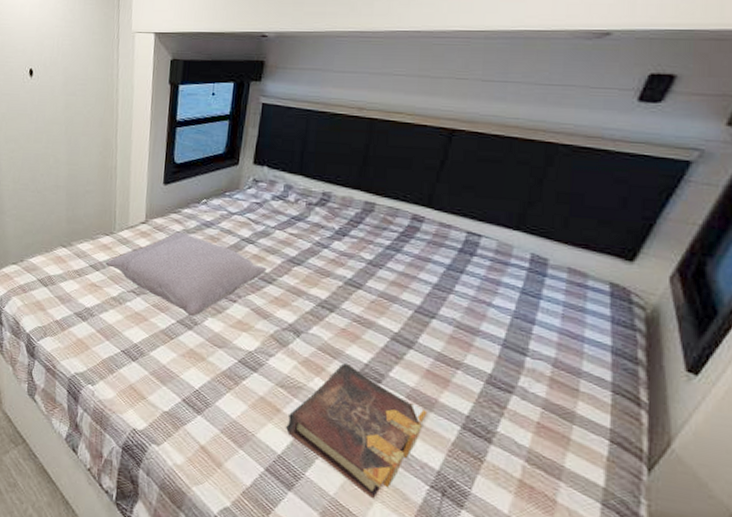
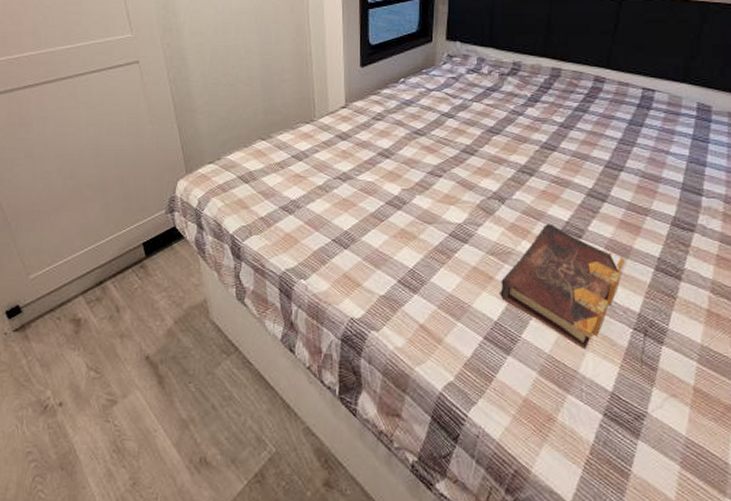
pillow: present [106,231,267,317] -> none [309,112,468,197]

